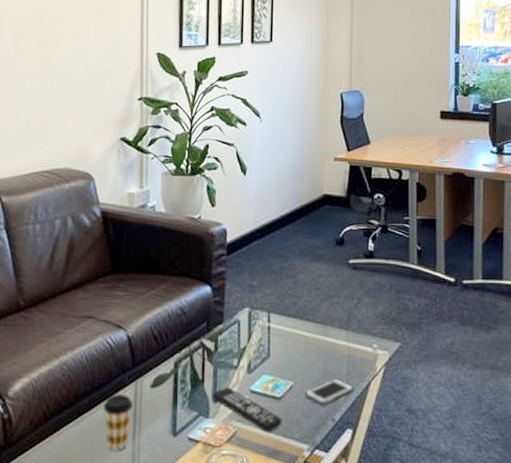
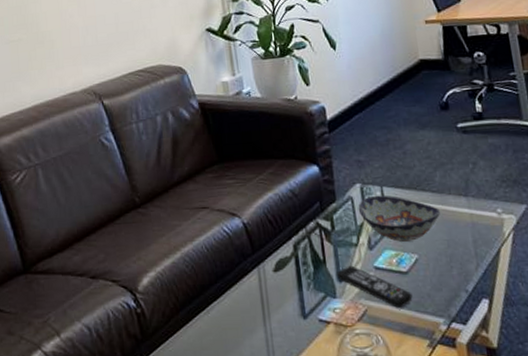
coffee cup: present [104,394,133,451] -> none [230,281,260,337]
decorative bowl: none [243,320,321,368] -> present [358,195,441,242]
cell phone: present [305,378,354,404] -> none [432,247,484,275]

